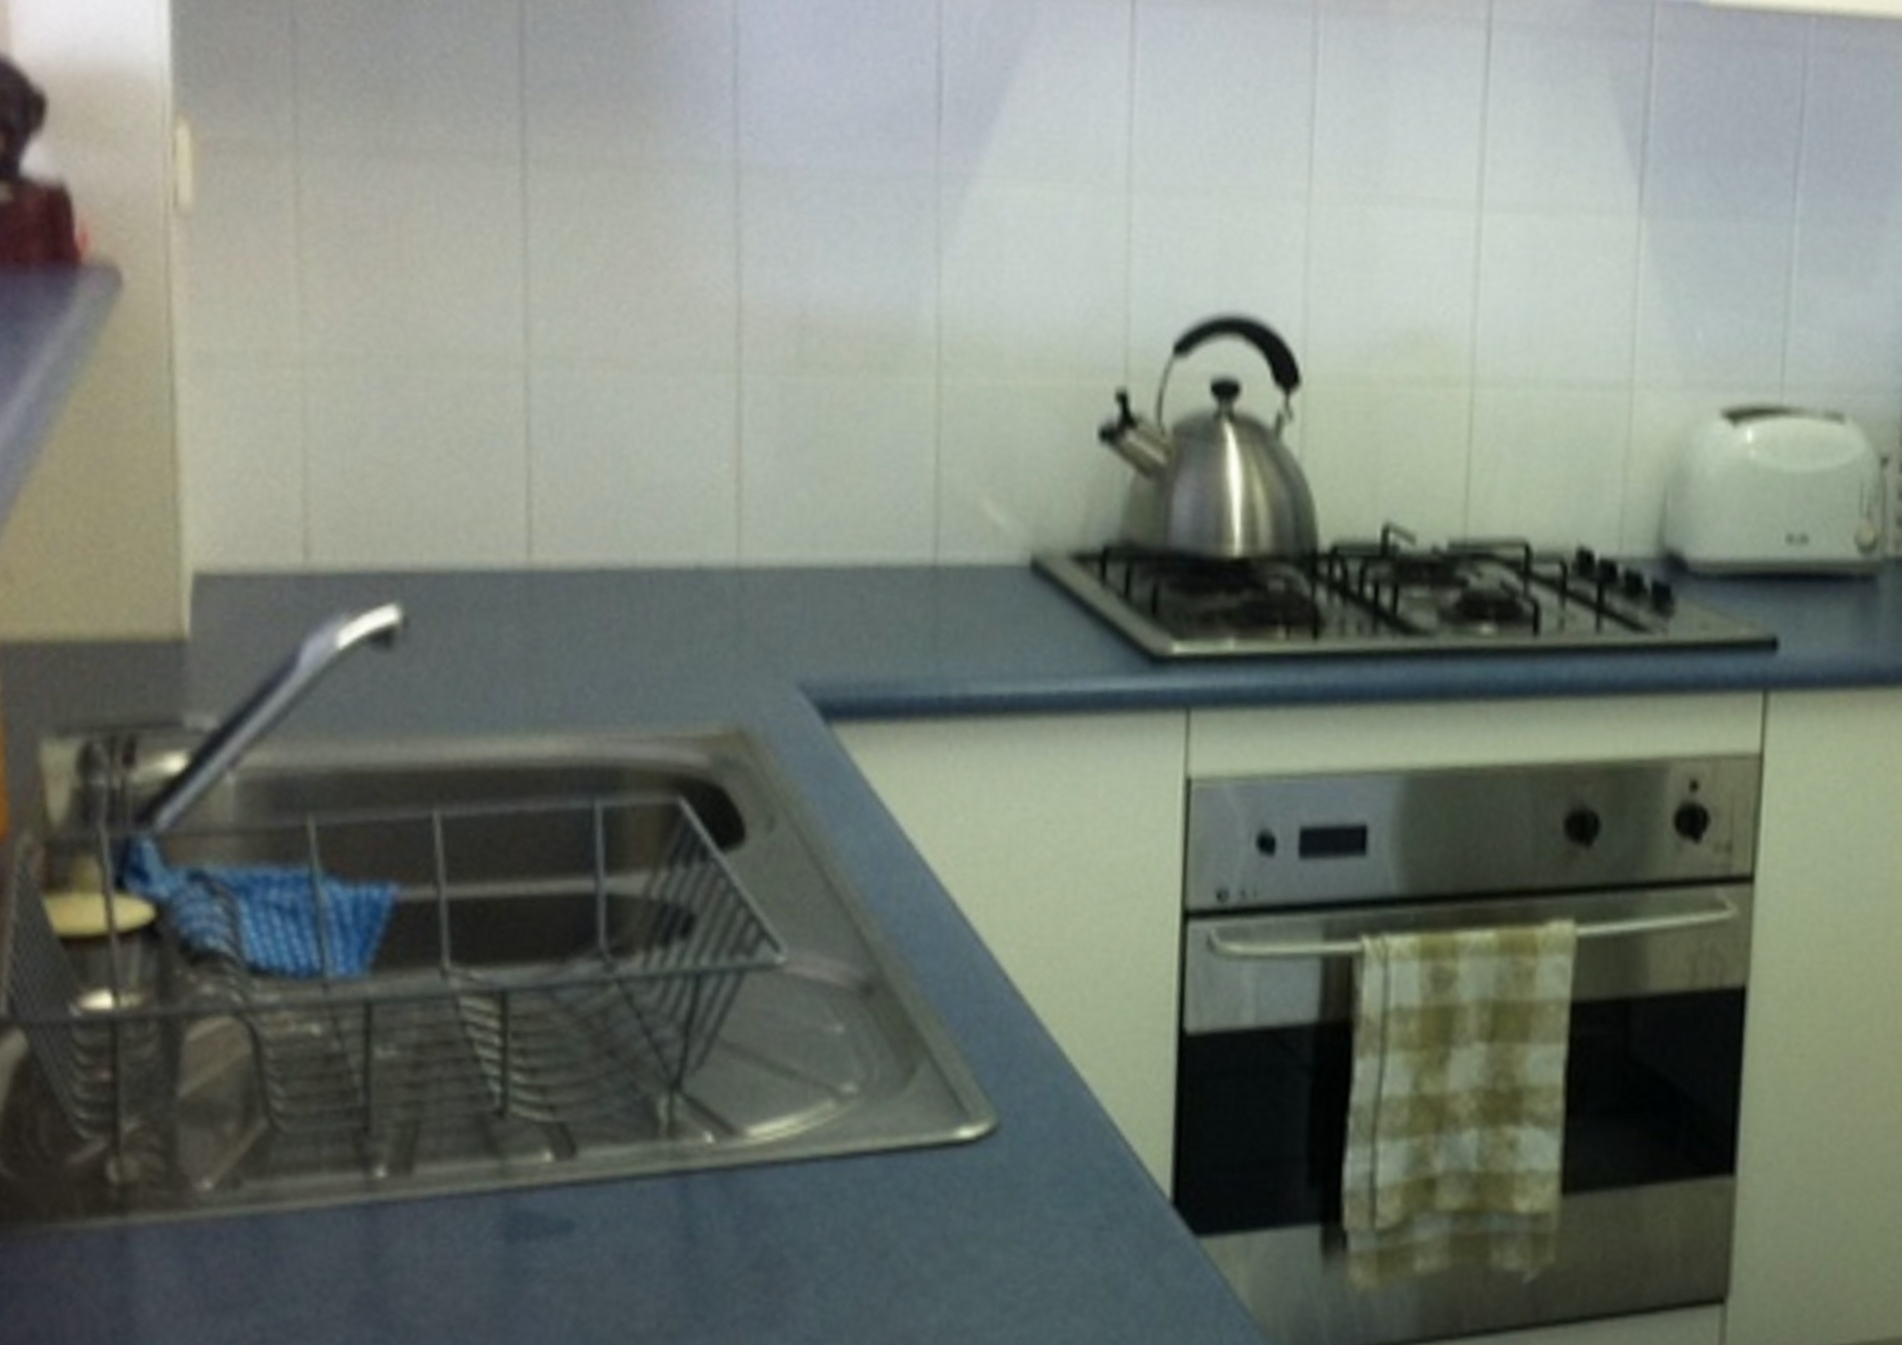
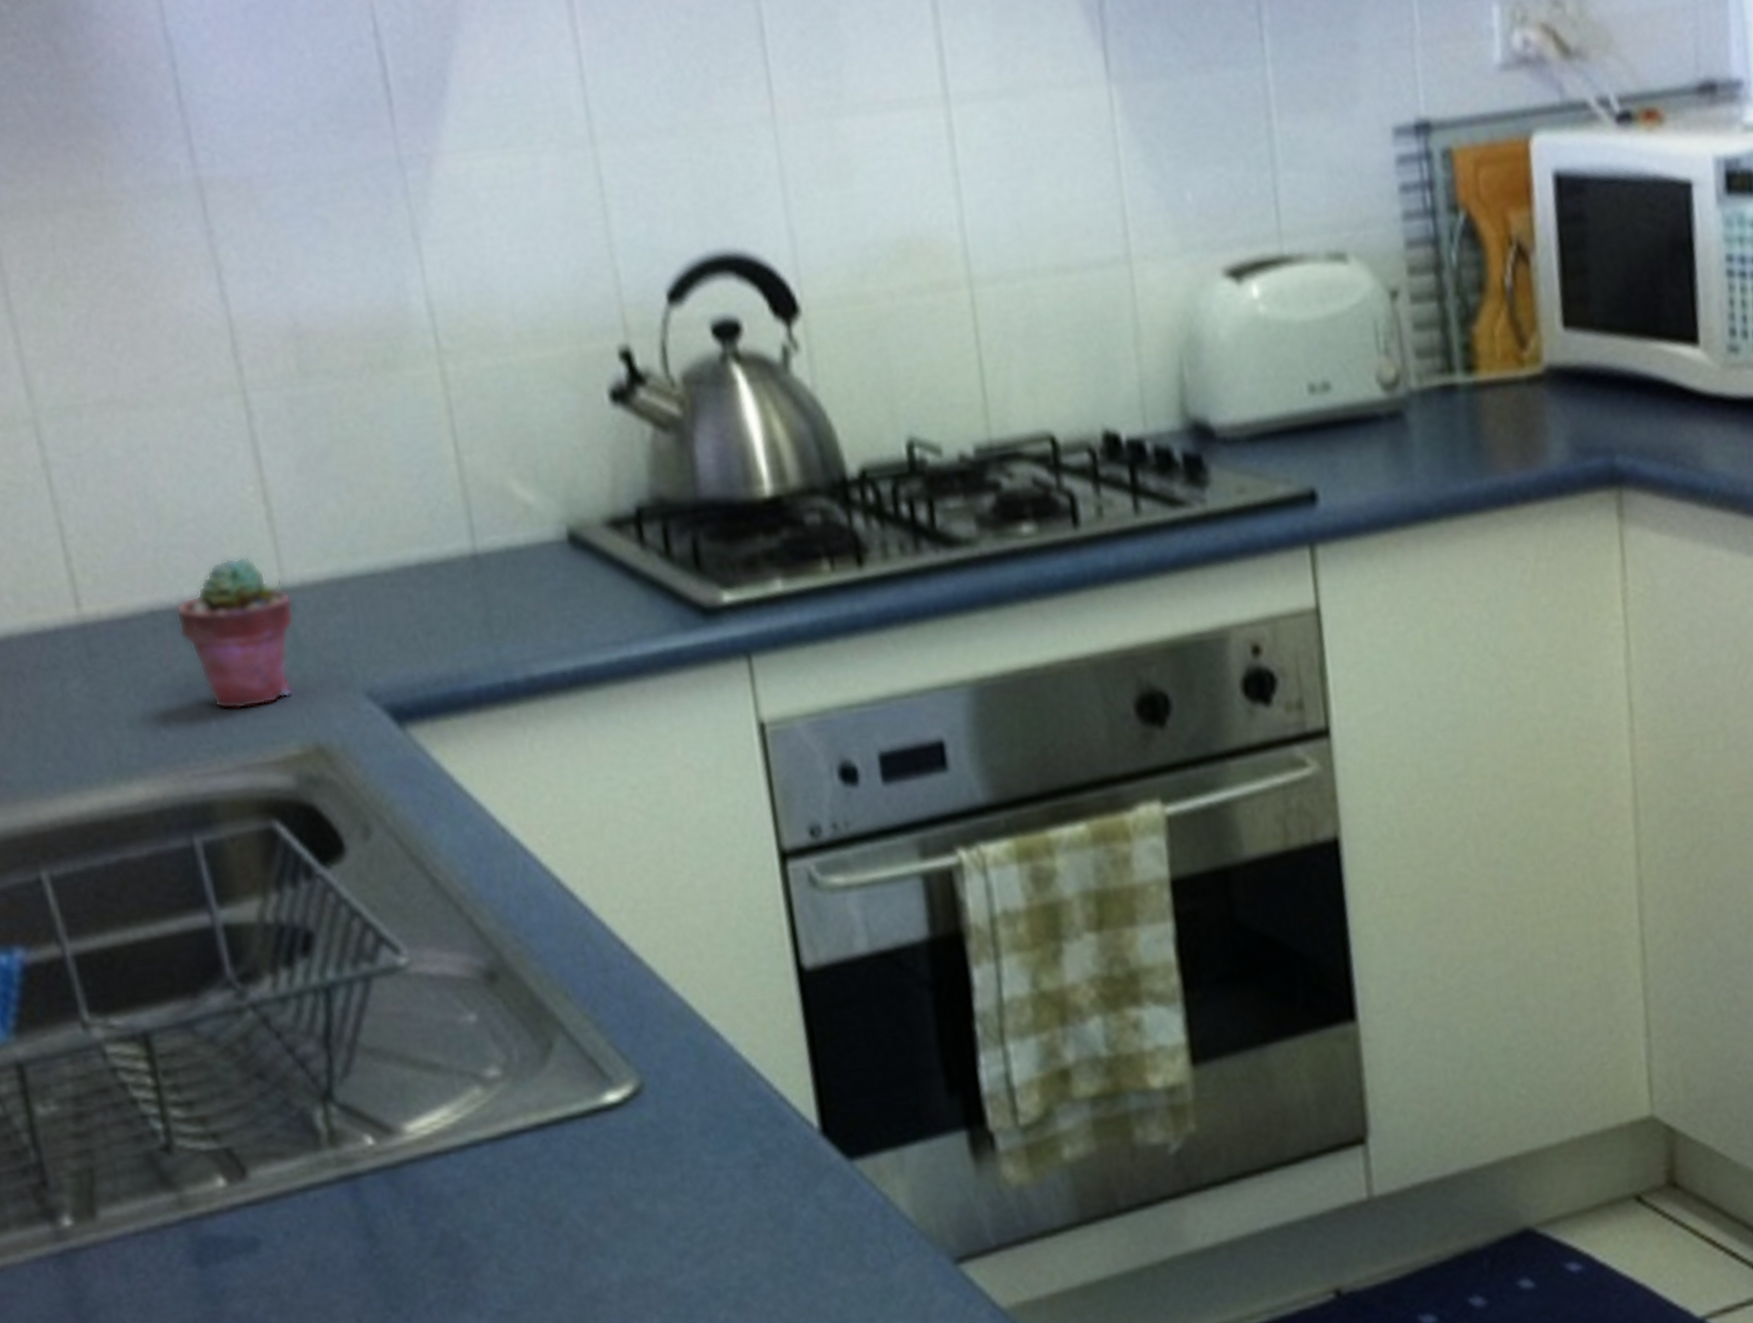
potted succulent: none [624,529,745,681] -> present [175,555,295,710]

